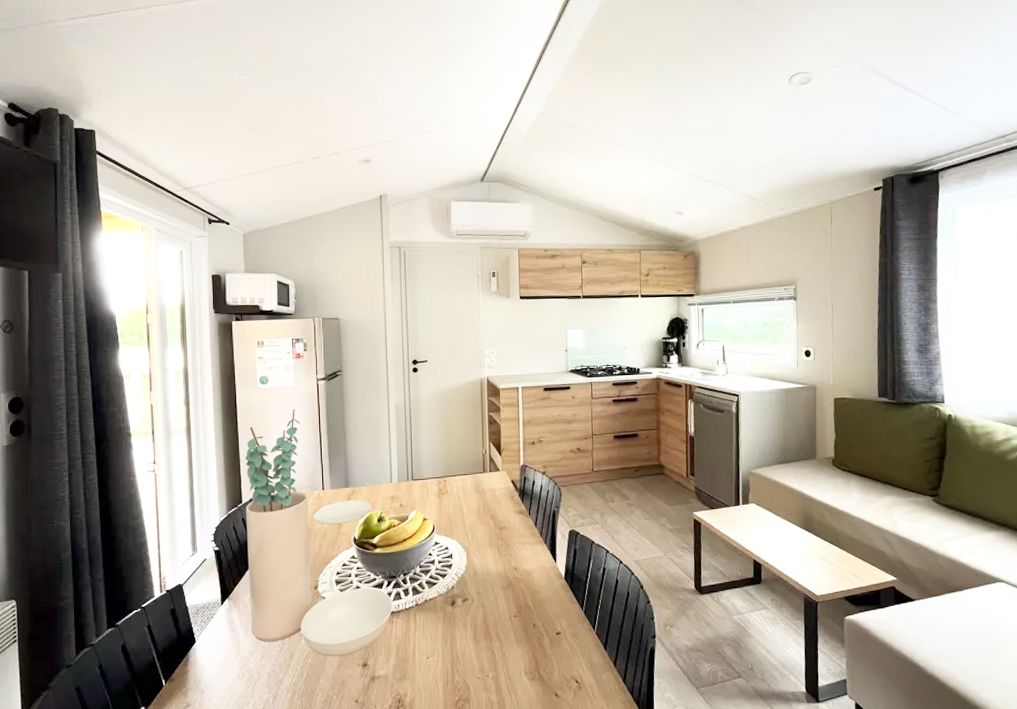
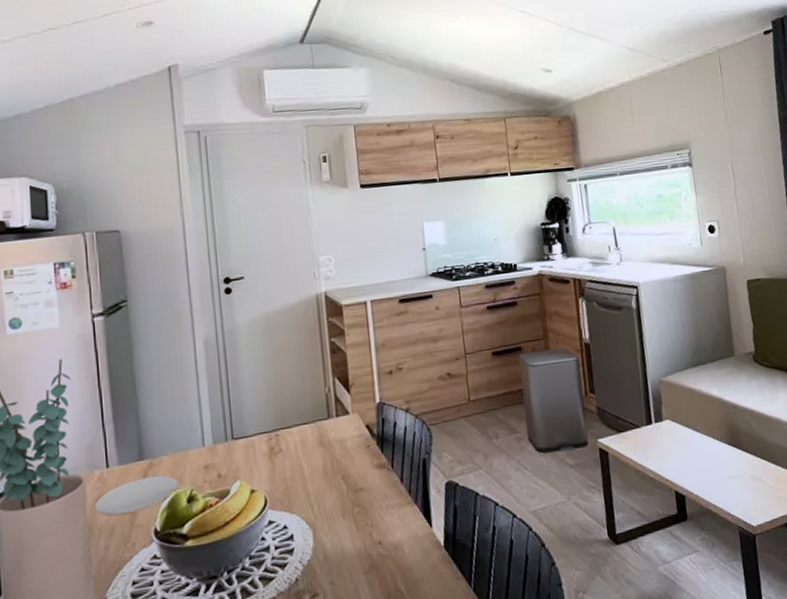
pedal bin: none [635,437,686,520] -> present [518,347,589,454]

